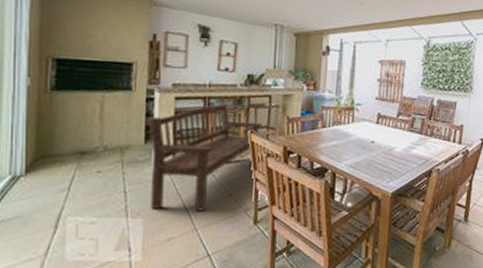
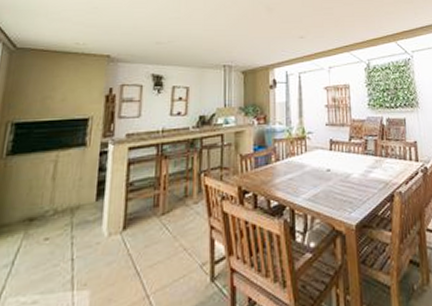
bench: present [148,103,263,211] -> none [98,148,216,276]

